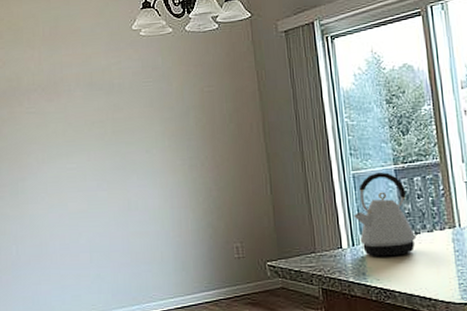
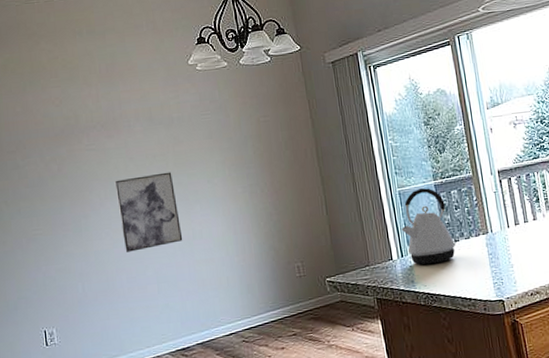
wall art: none [52,139,118,218] -> present [114,172,183,252]

